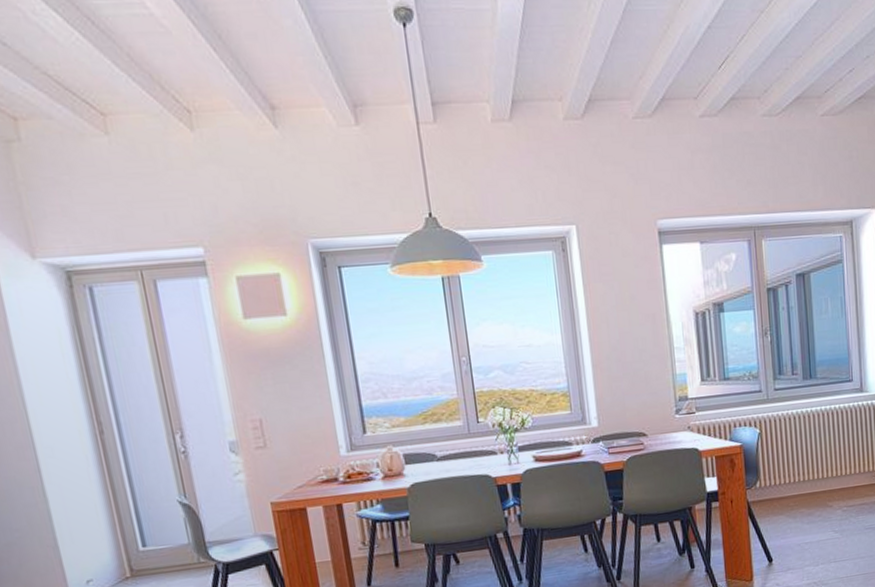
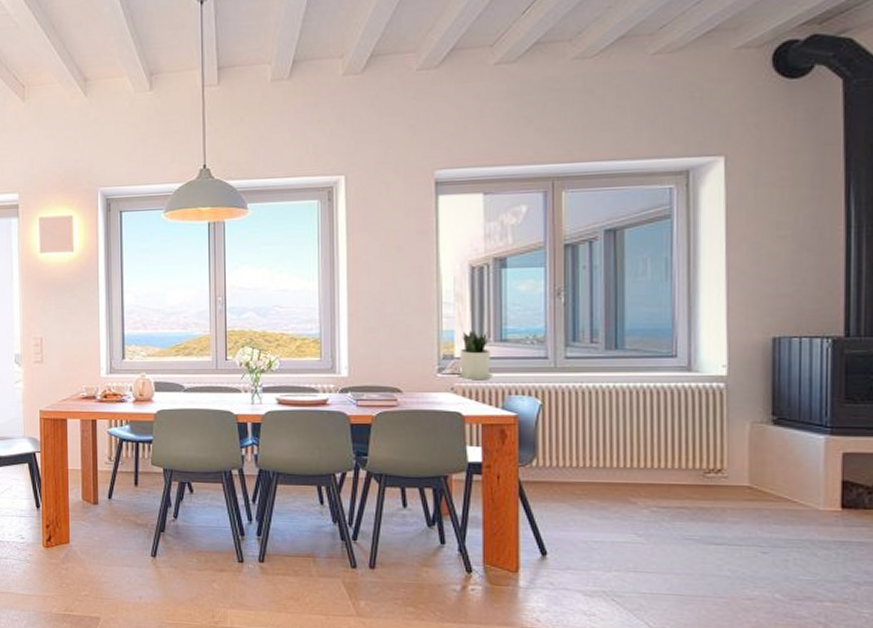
planter: none [690,372,720,418] -> present [455,330,492,381]

